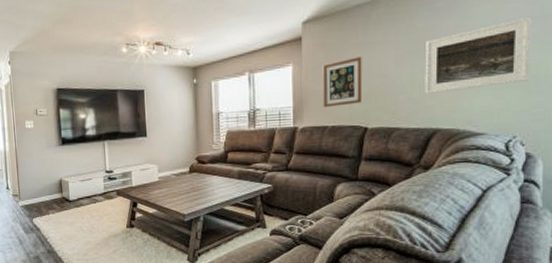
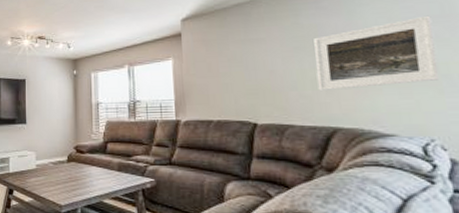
wall art: present [322,56,363,107] -> none [204,52,248,101]

